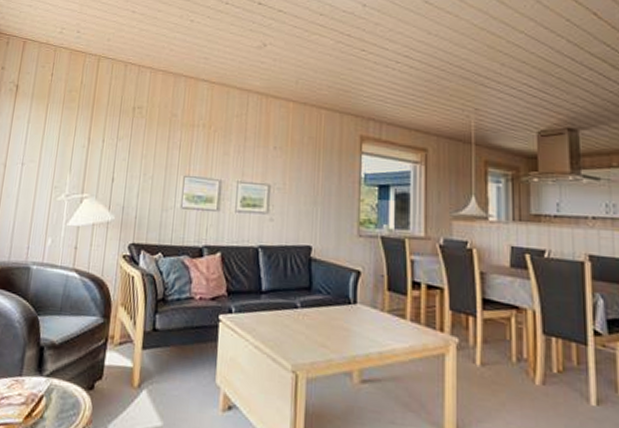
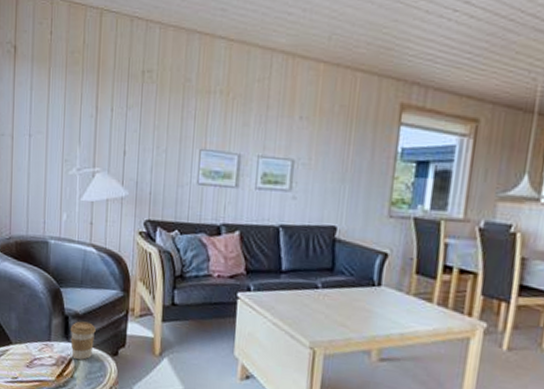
coffee cup: none [43,352,72,397] -> present [70,321,96,360]

